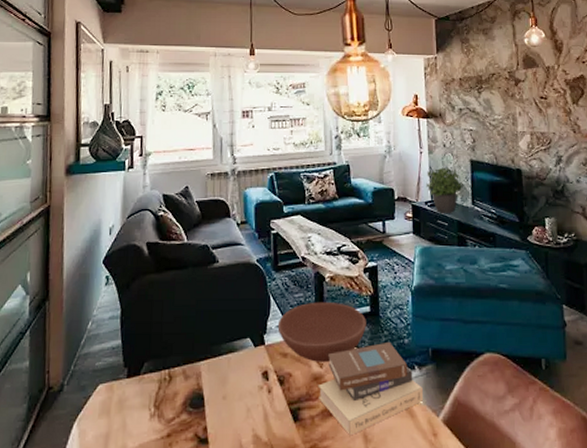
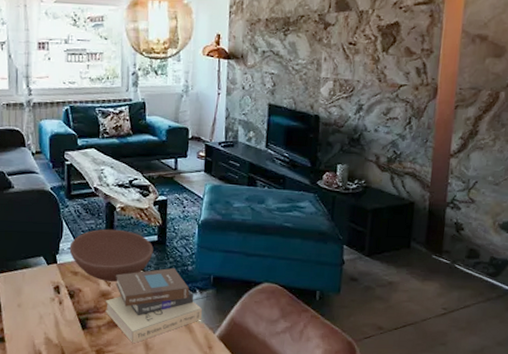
potted plant: present [426,167,464,213] -> none [221,109,260,155]

